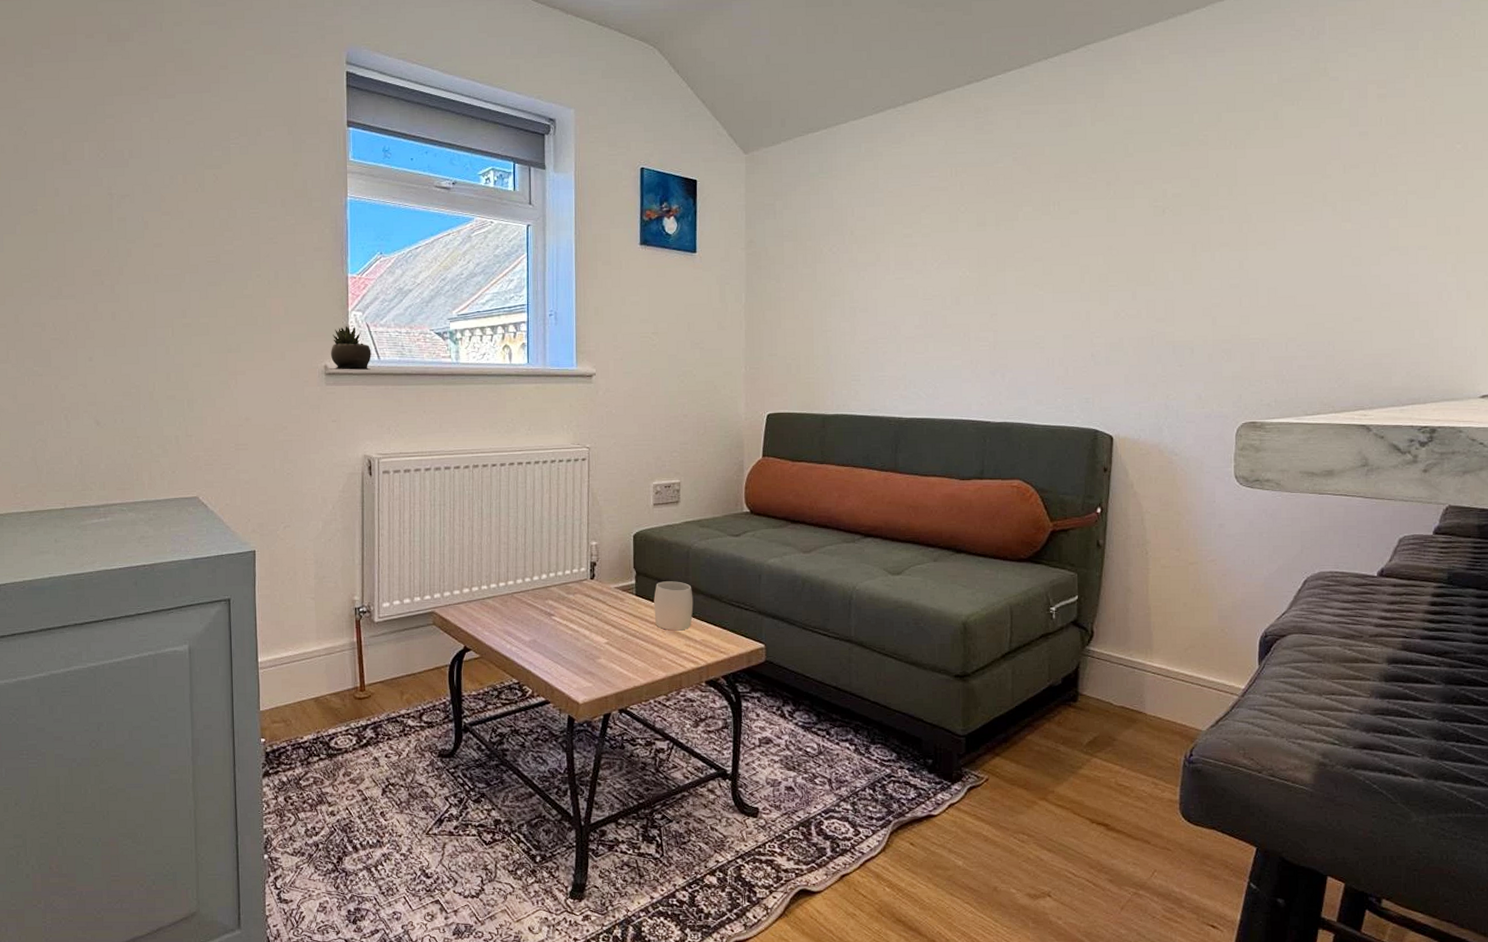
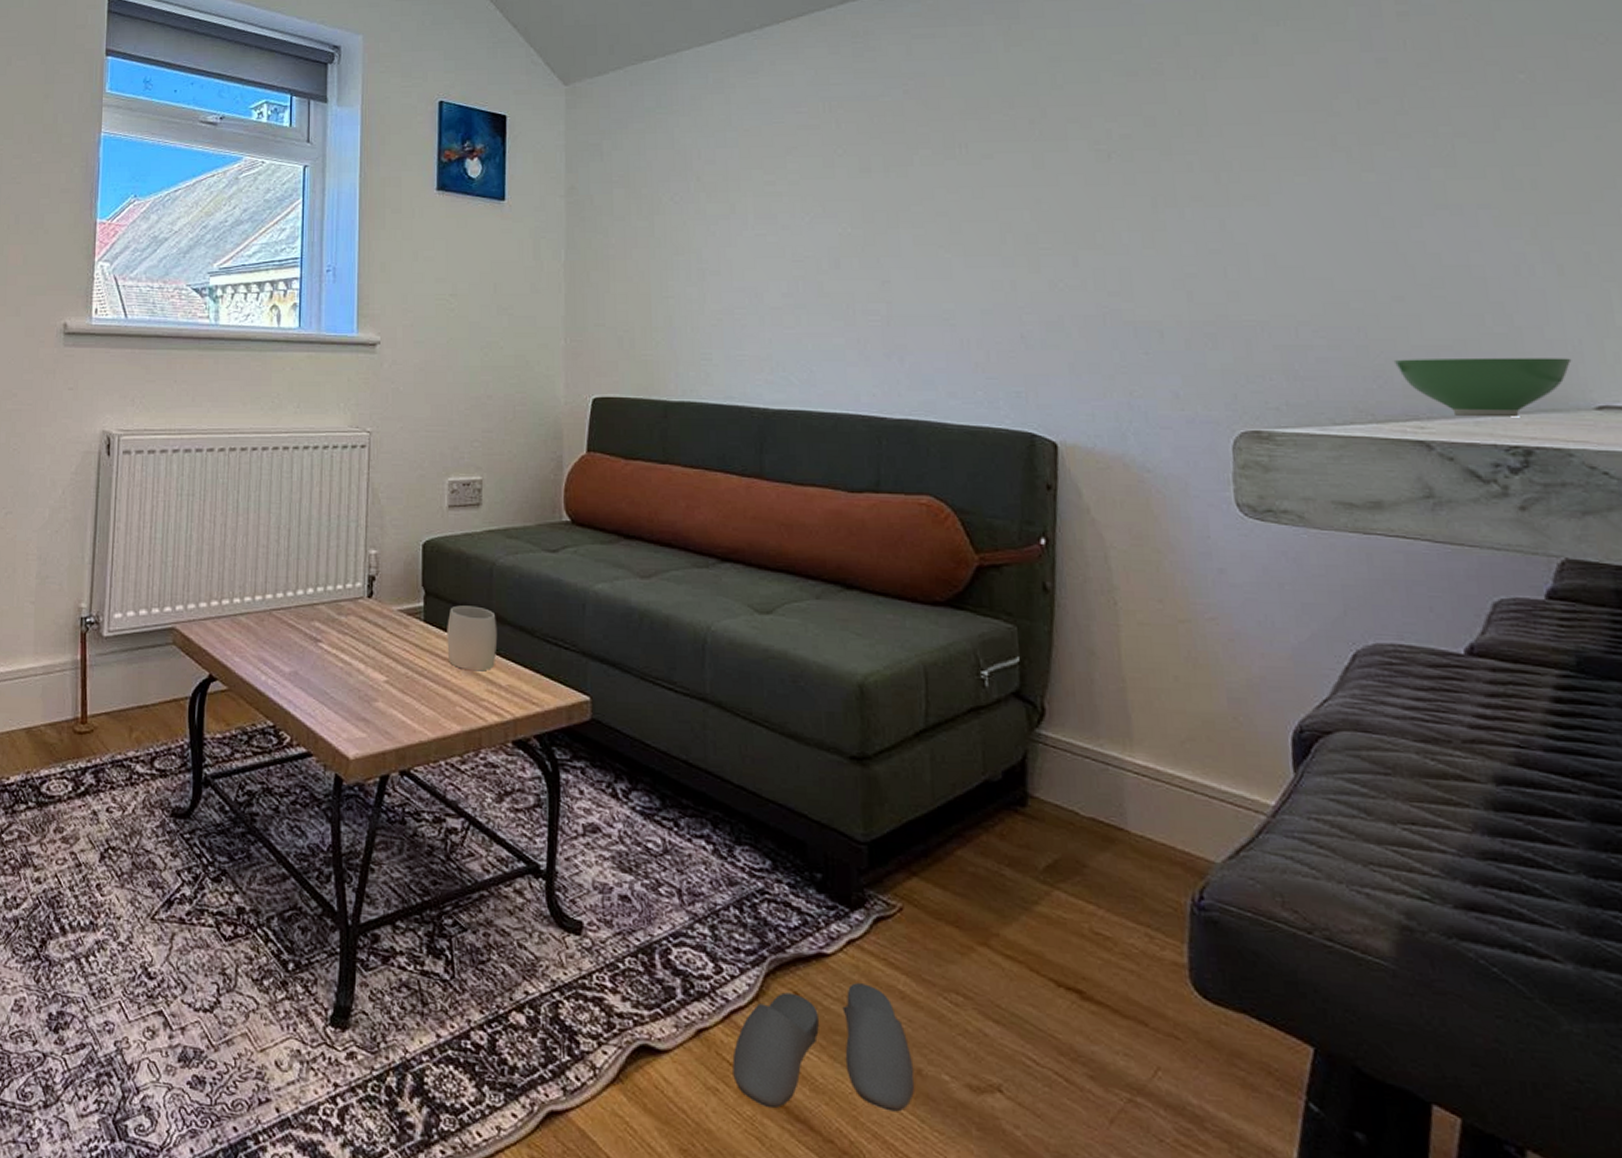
succulent plant: present [327,325,371,370] -> none [66,277,118,330]
slippers: none [866,833,992,923] -> present [732,983,915,1112]
bowl: none [1350,360,1469,406] -> present [1393,357,1572,418]

